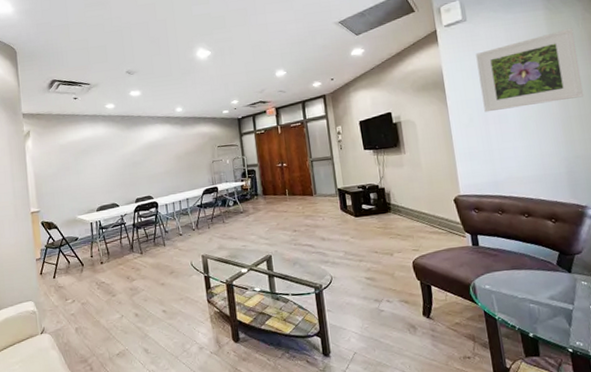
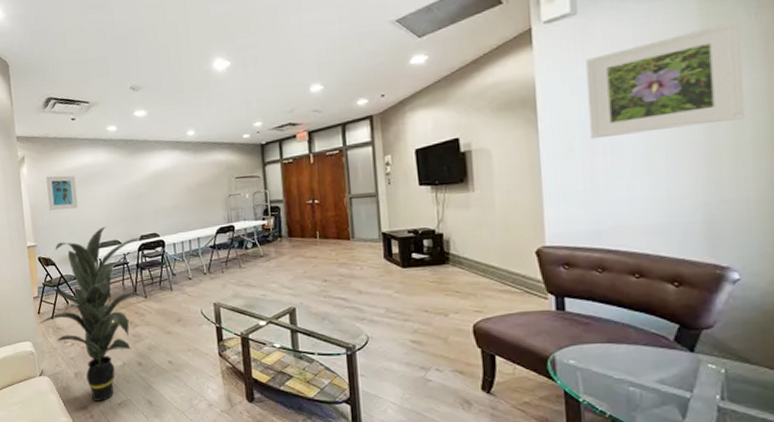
indoor plant: none [40,191,141,354] -> present [38,226,145,401]
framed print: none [50,147,79,179] -> present [46,175,78,210]

